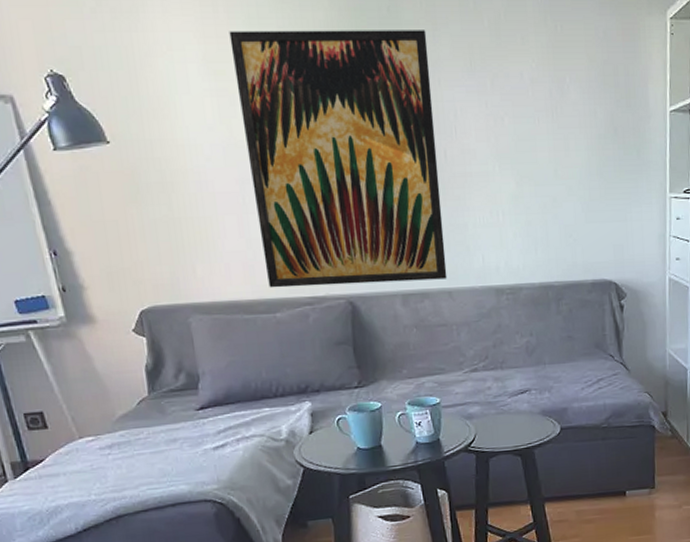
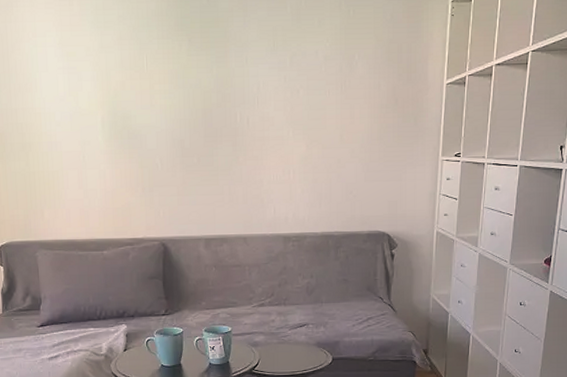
wall art: present [229,30,448,288] -> none [80,16,244,230]

